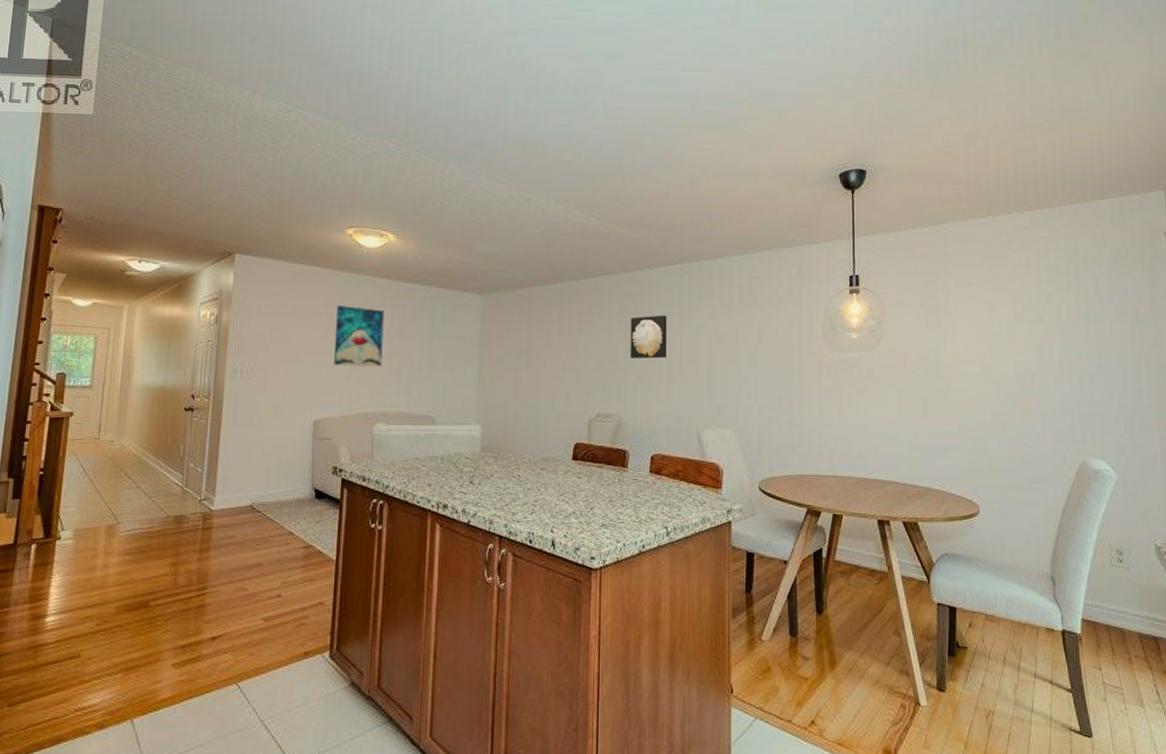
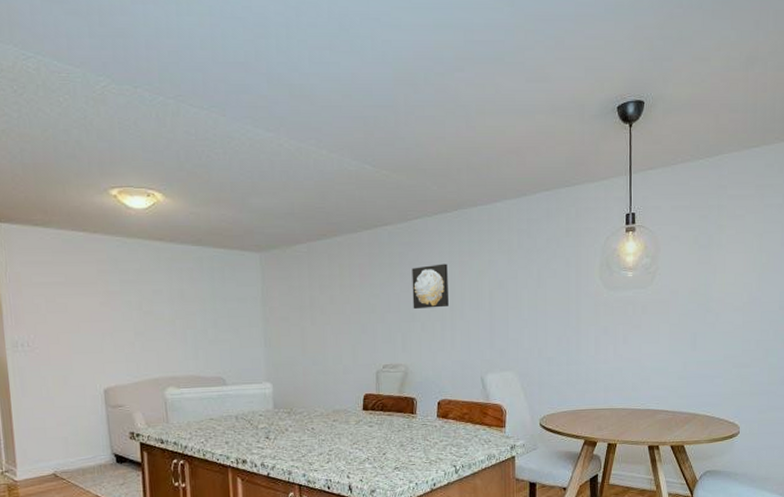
wall art: present [334,306,385,367] -> none [111,272,166,333]

